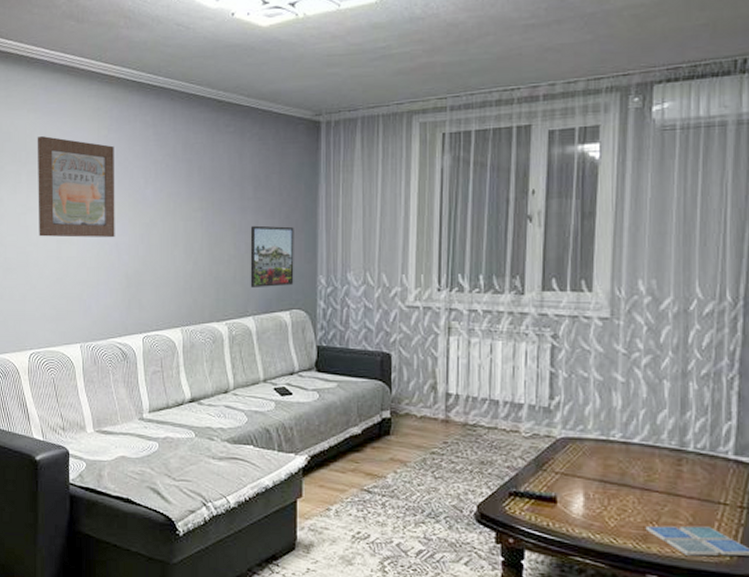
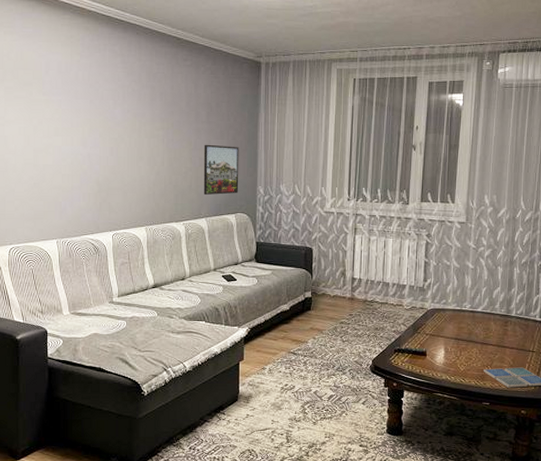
wall art: present [37,136,115,238] -> none [13,57,87,150]

